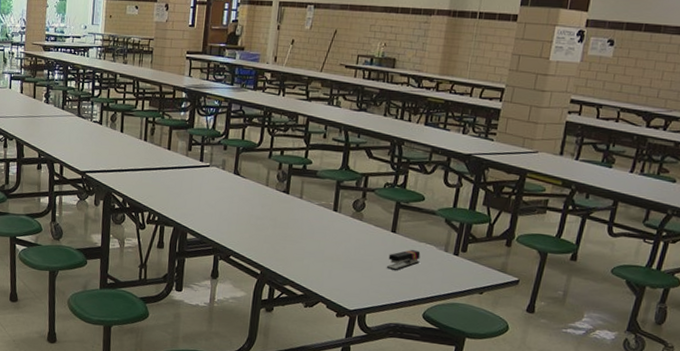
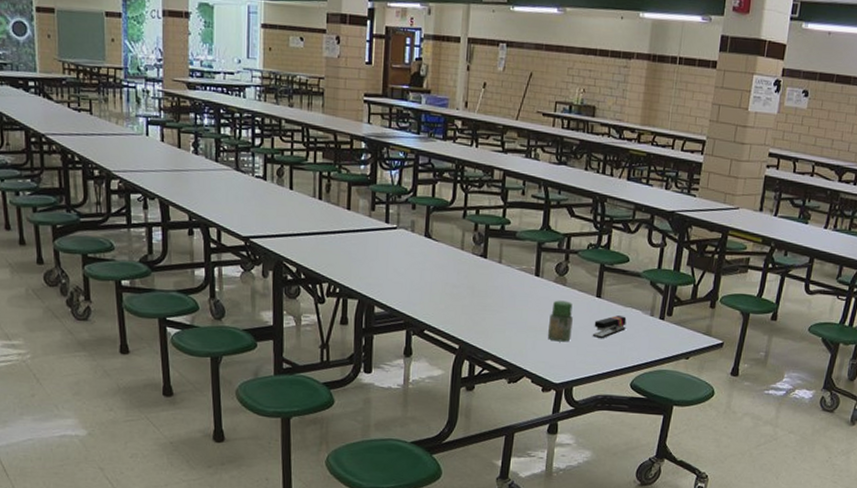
jar: none [342,233,368,272] -> present [547,300,573,342]

